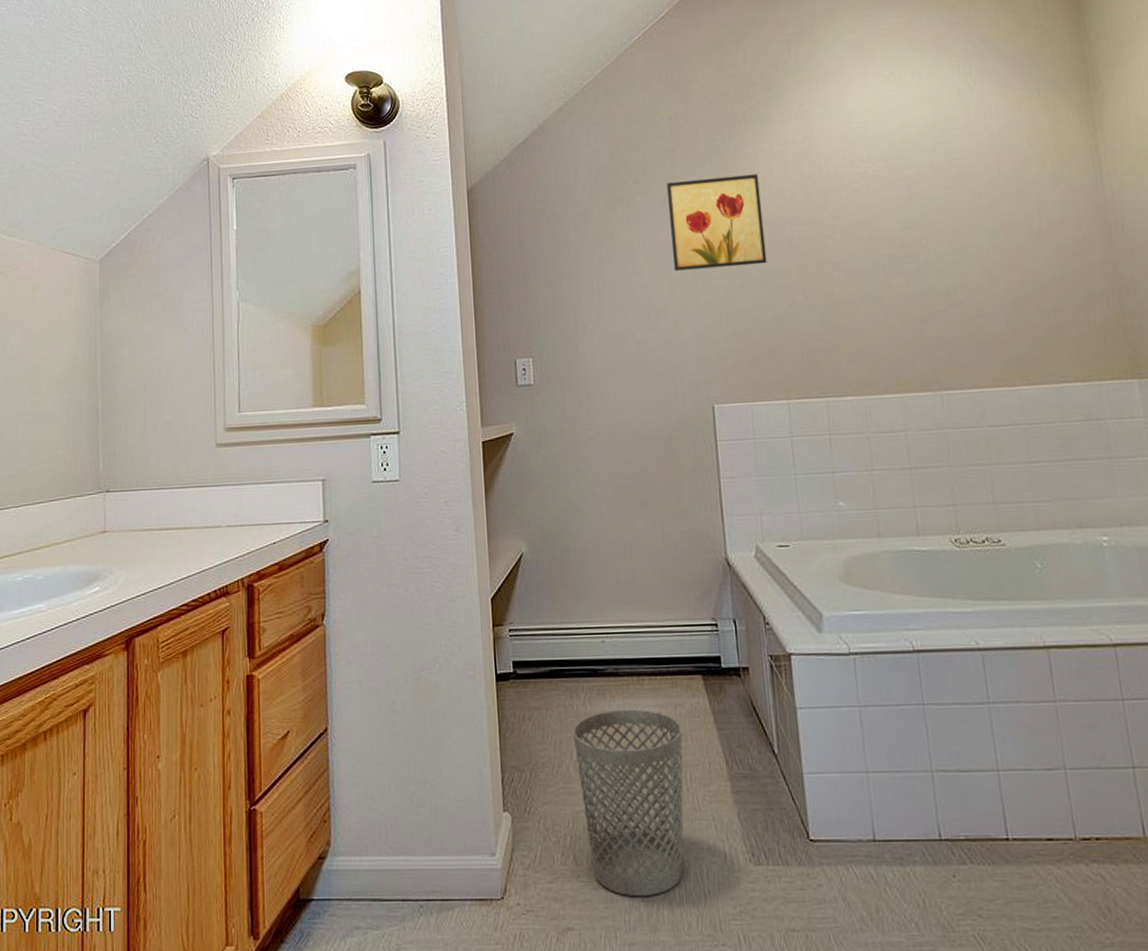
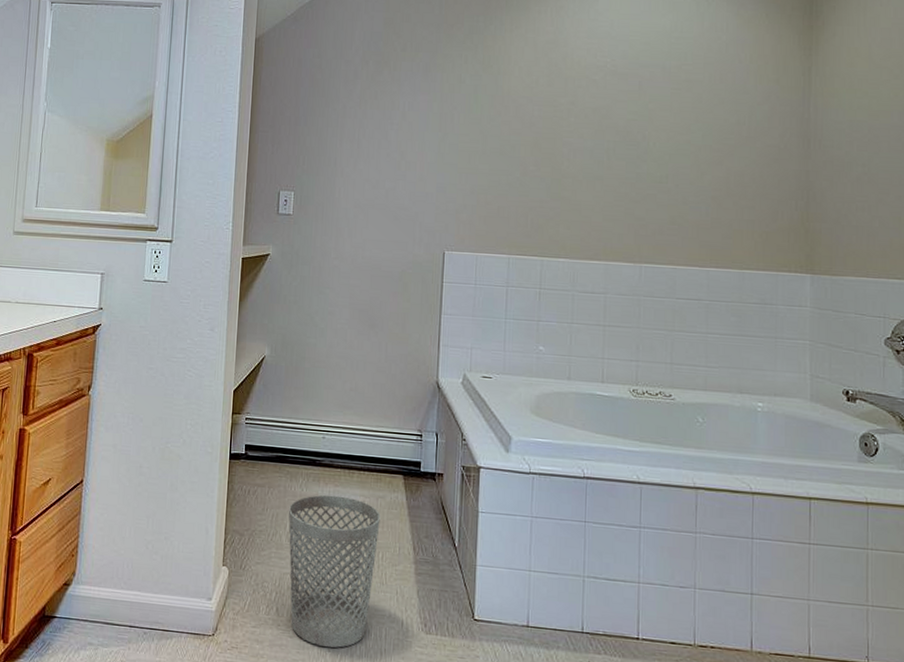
wall art: present [666,174,767,271] -> none [426,53,511,135]

